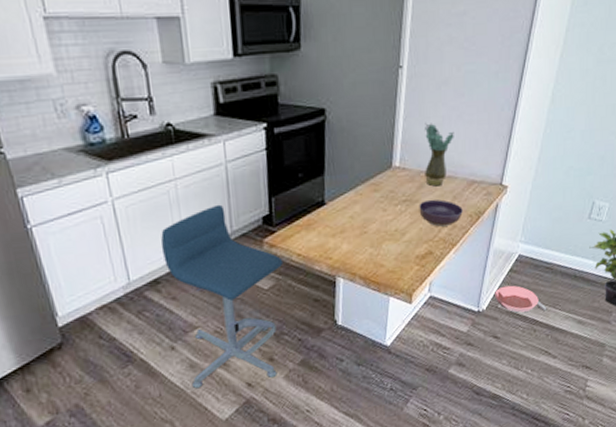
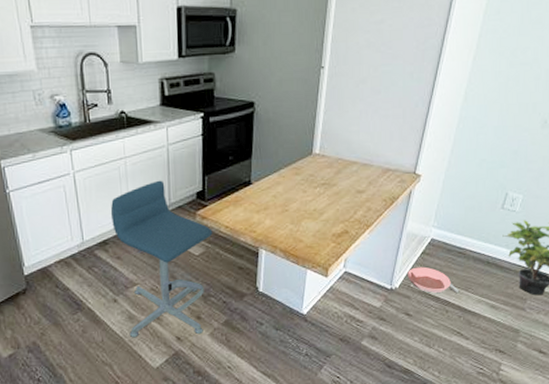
bowl: present [419,199,463,227] -> none [336,183,377,209]
vase: present [425,123,454,187] -> none [342,116,370,173]

